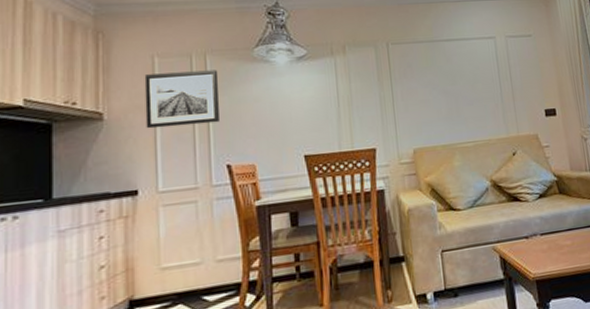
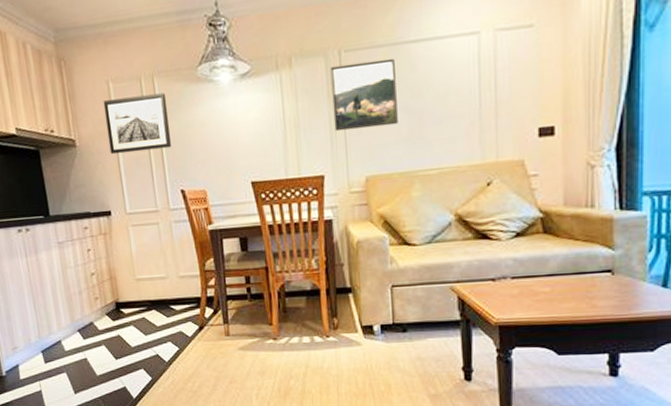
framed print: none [379,52,439,110] -> present [330,58,398,132]

